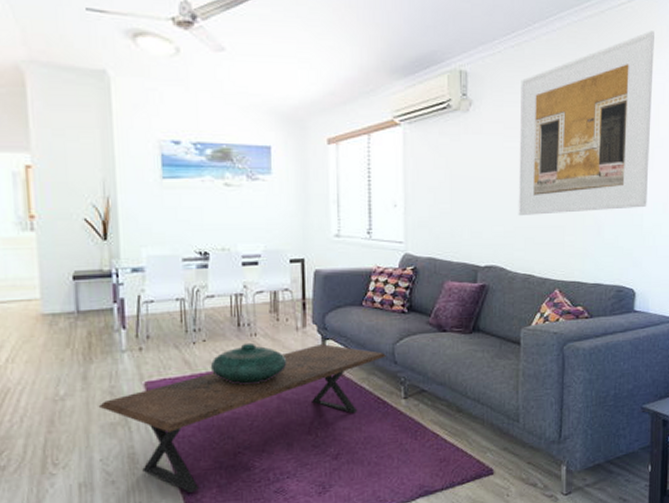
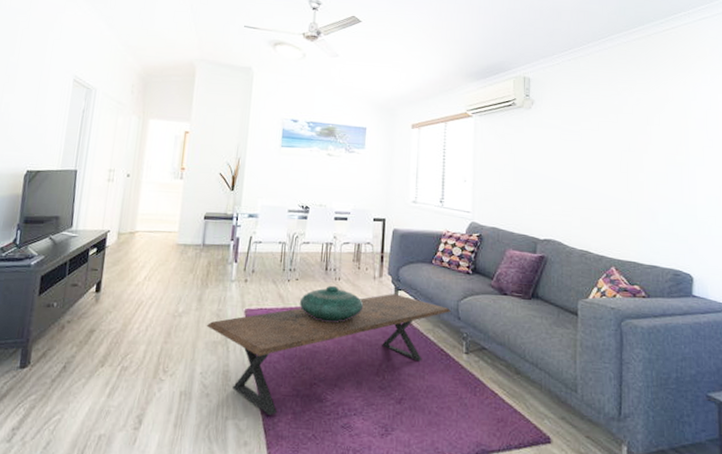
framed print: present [518,31,654,215] -> none [575,51,700,200]

